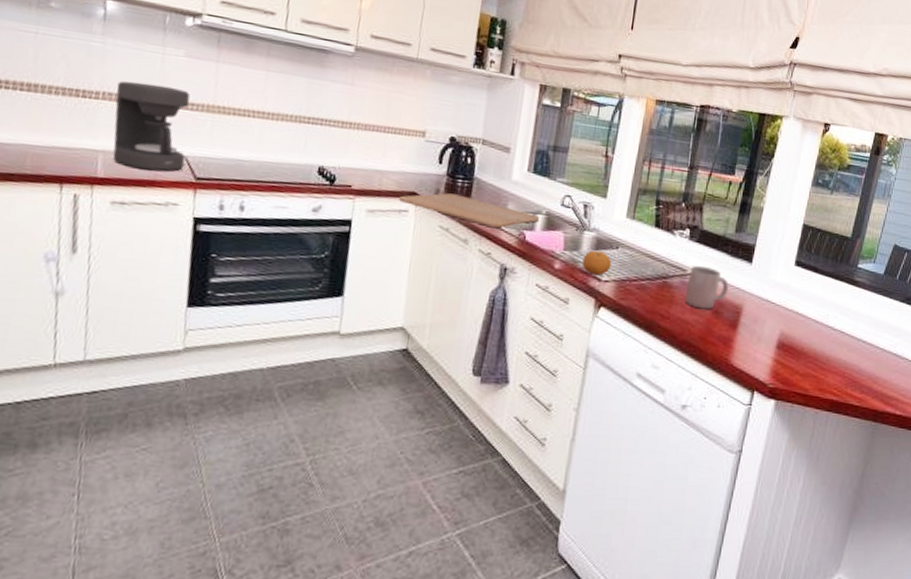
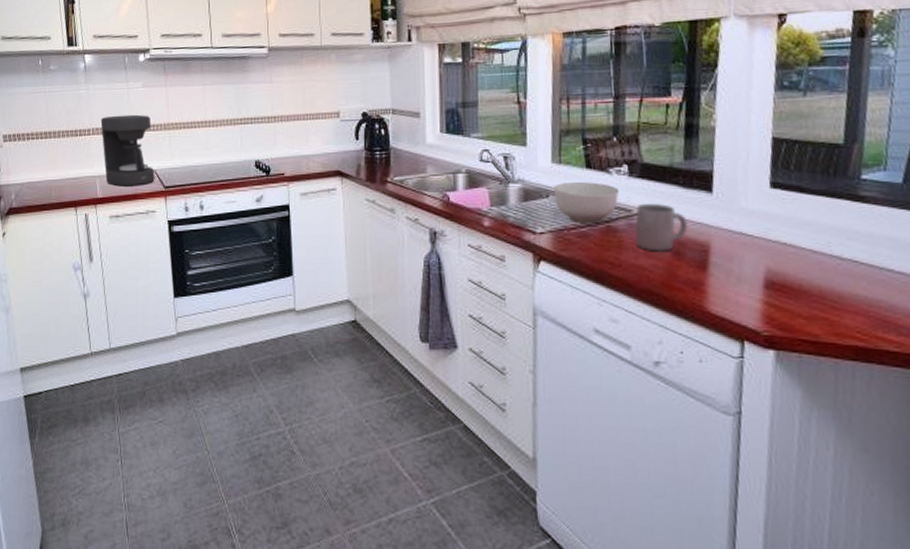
chopping board: present [399,193,540,228] -> none [326,166,461,194]
fruit: present [582,250,612,275] -> none [512,202,544,228]
bowl: none [623,237,680,278] -> present [553,182,620,224]

